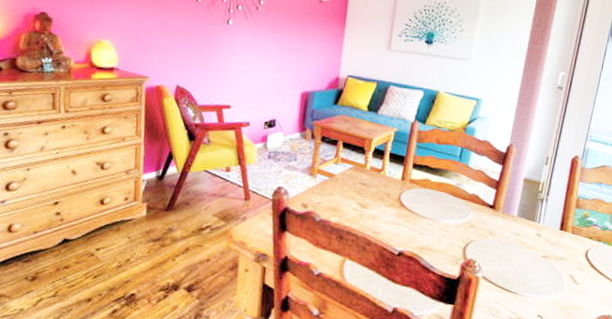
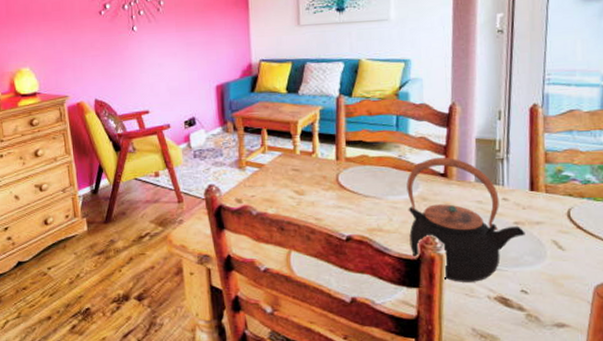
teapot: none [452,190,550,305] -> present [406,158,525,282]

